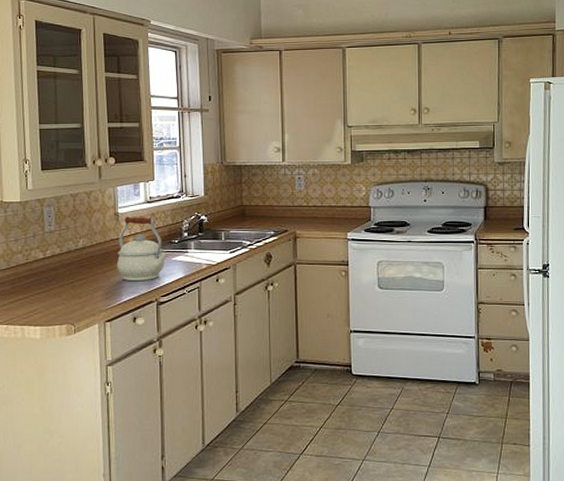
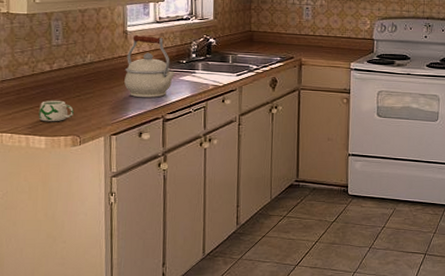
mug: none [33,288,68,311] -> present [38,100,74,122]

